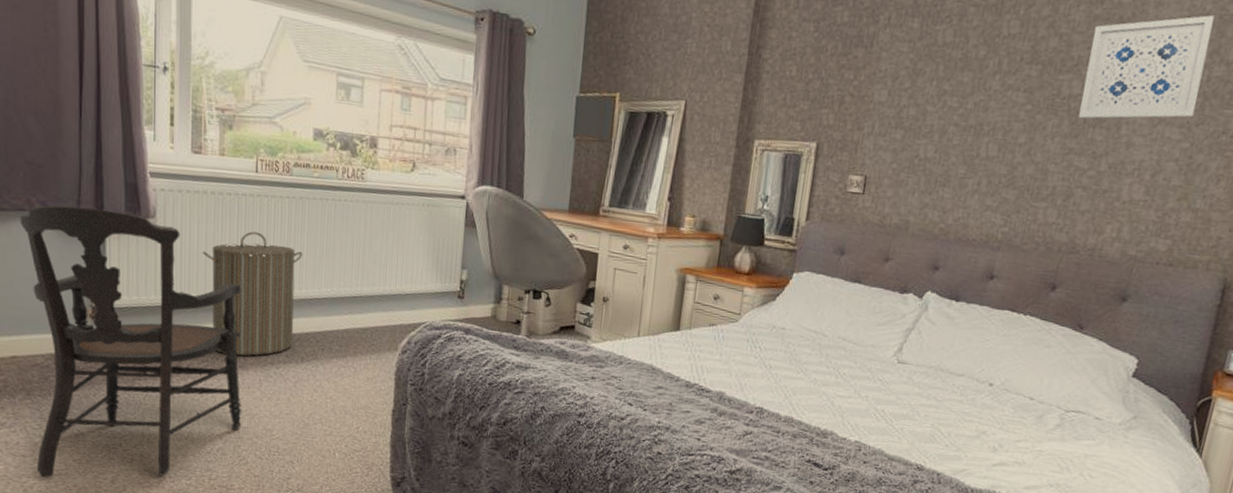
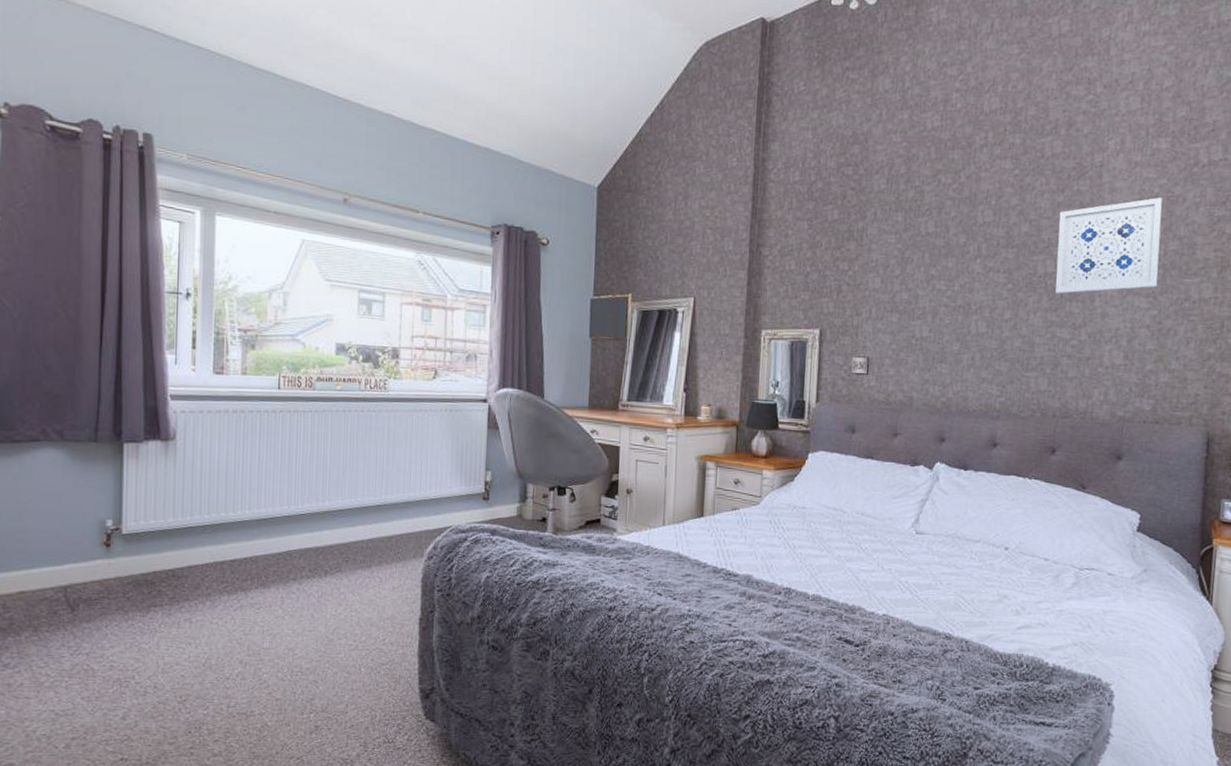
armchair: present [20,205,242,478] -> none [34,433,263,720]
laundry hamper: present [202,231,303,356] -> none [223,447,326,574]

